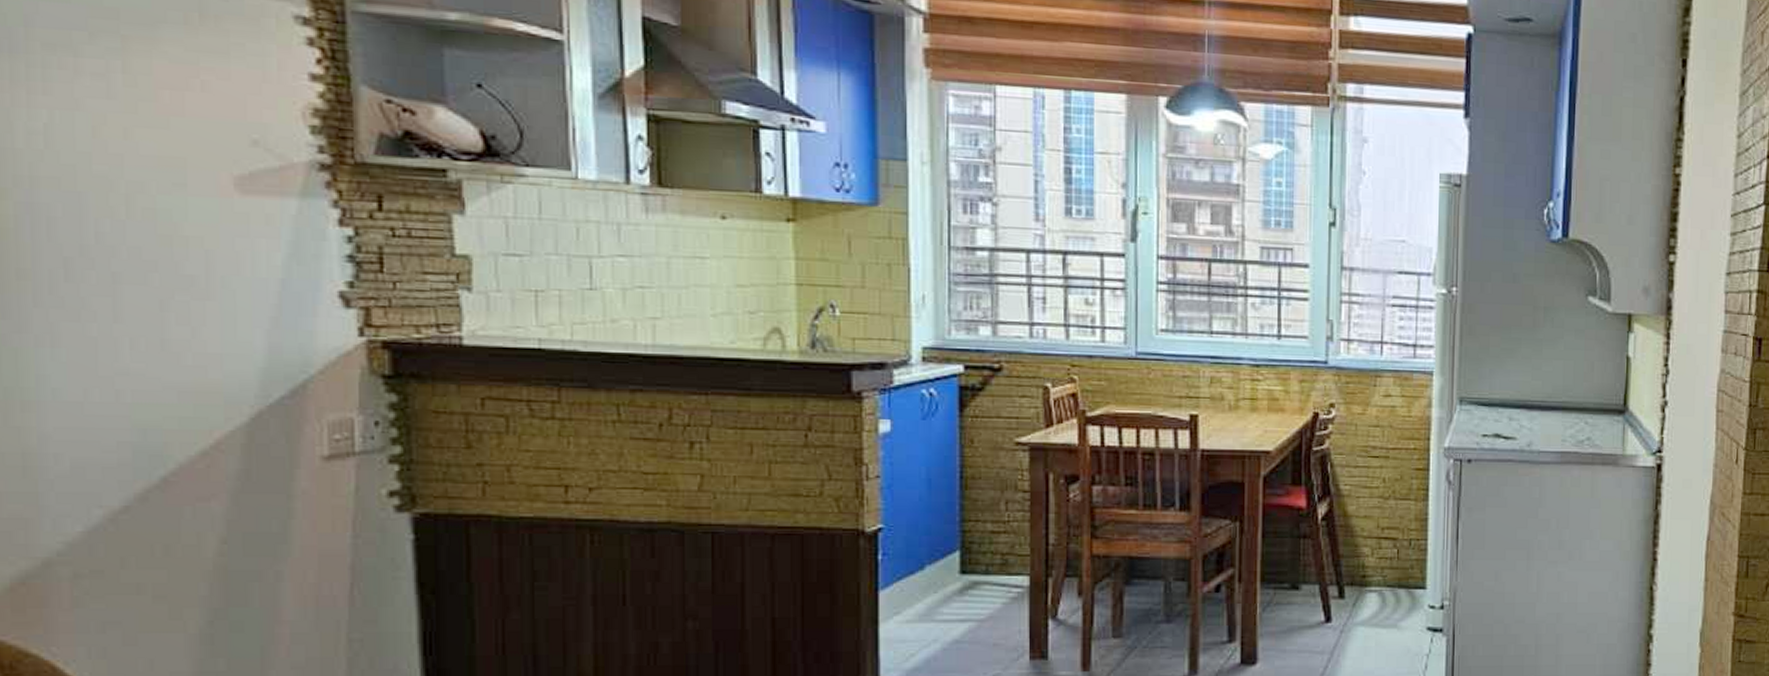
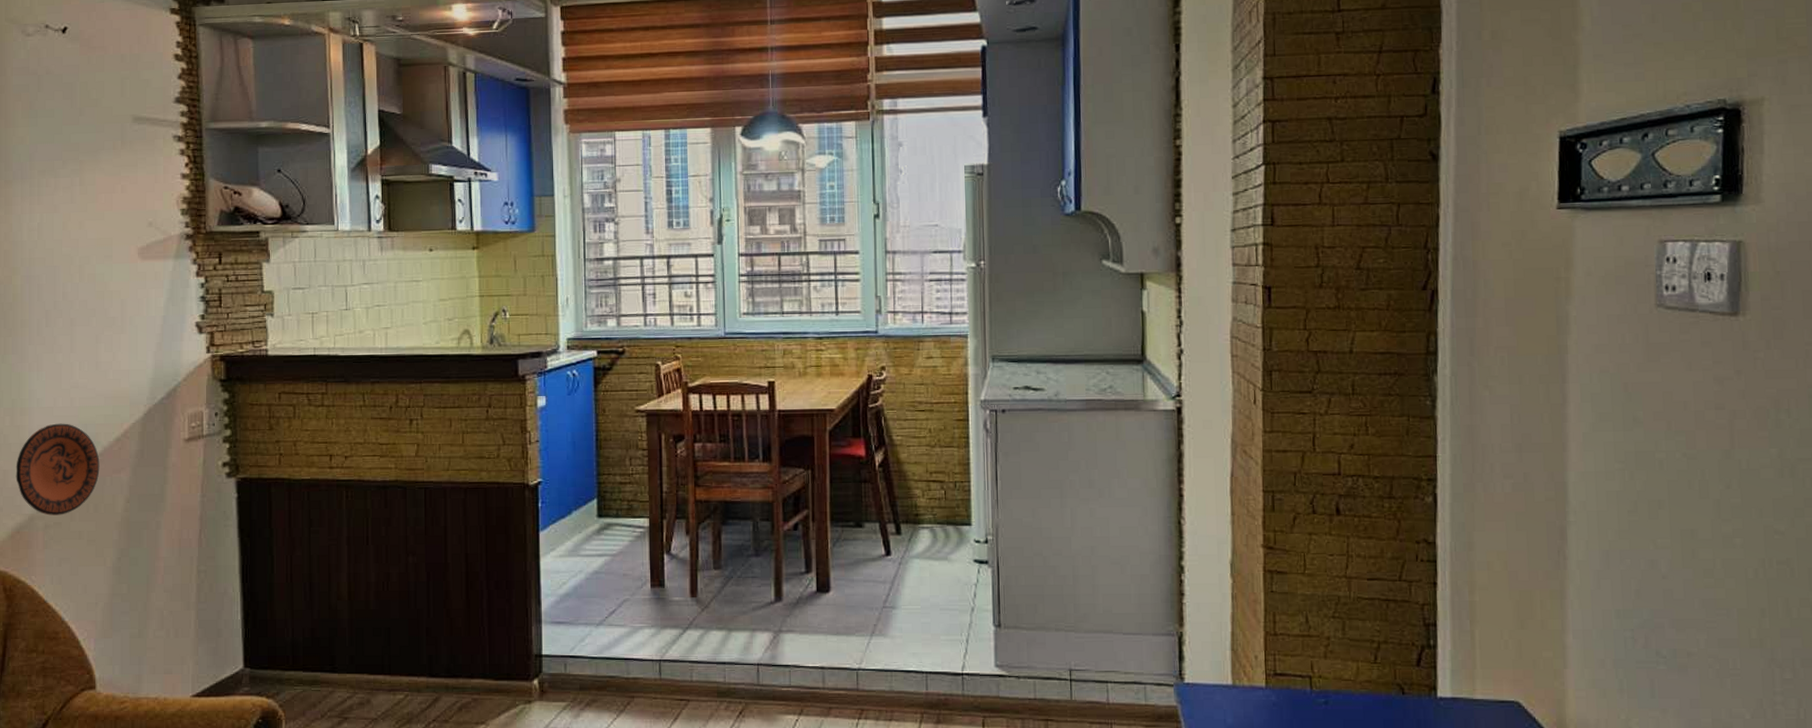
decorative plate: none [14,426,172,560] -> present [16,423,100,516]

